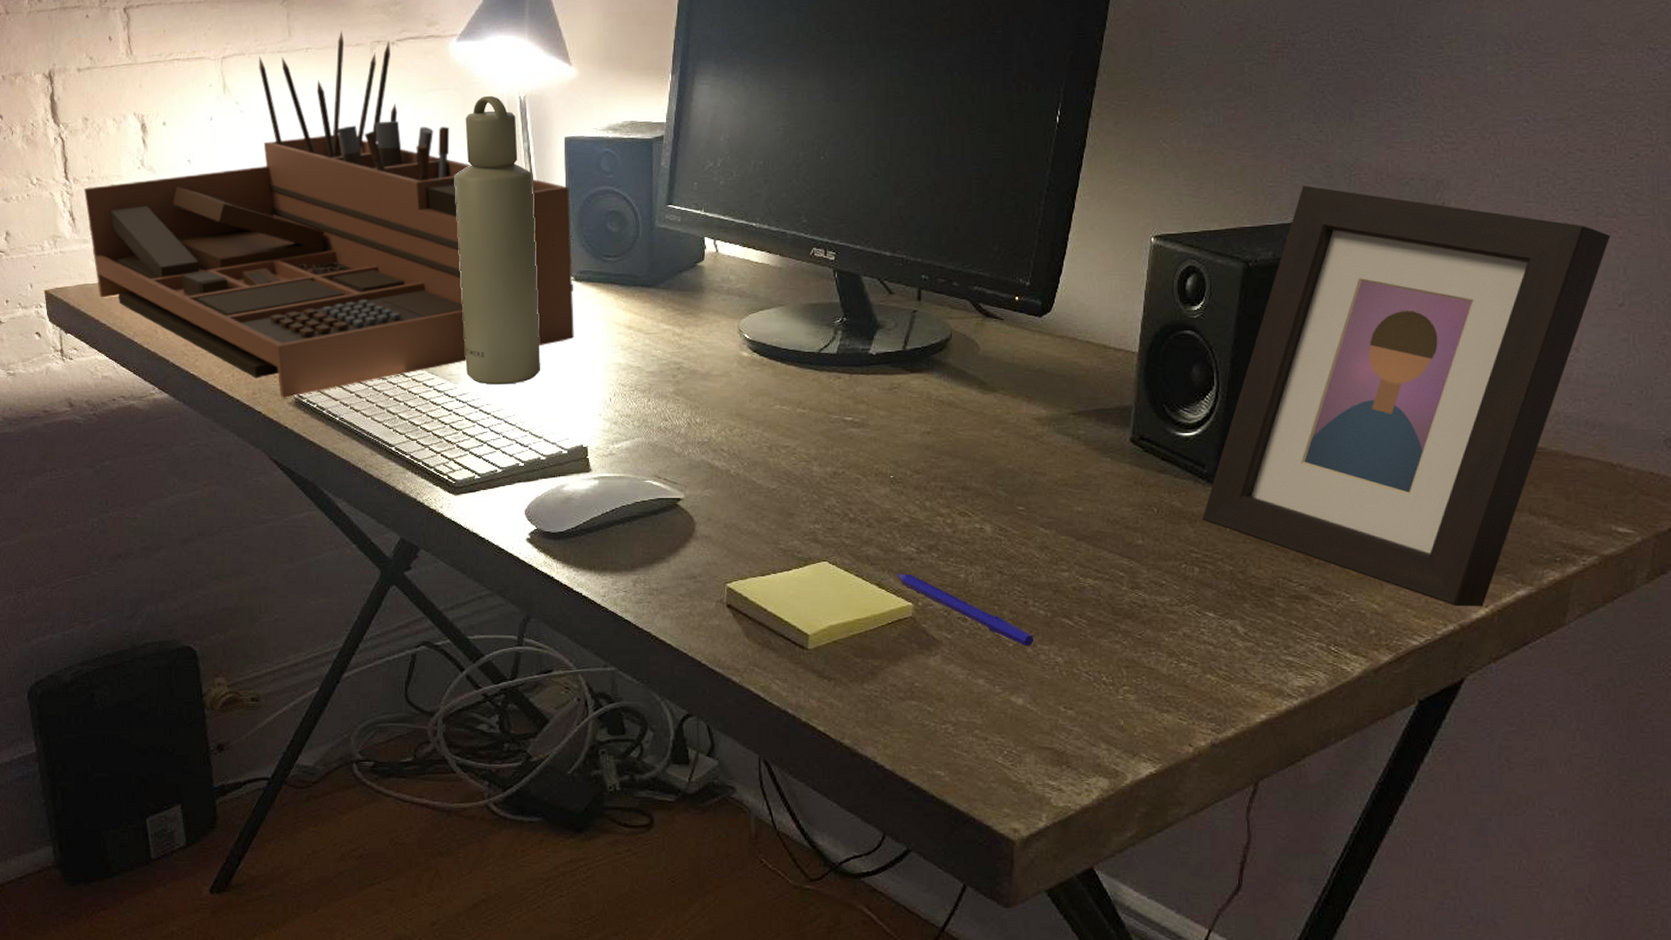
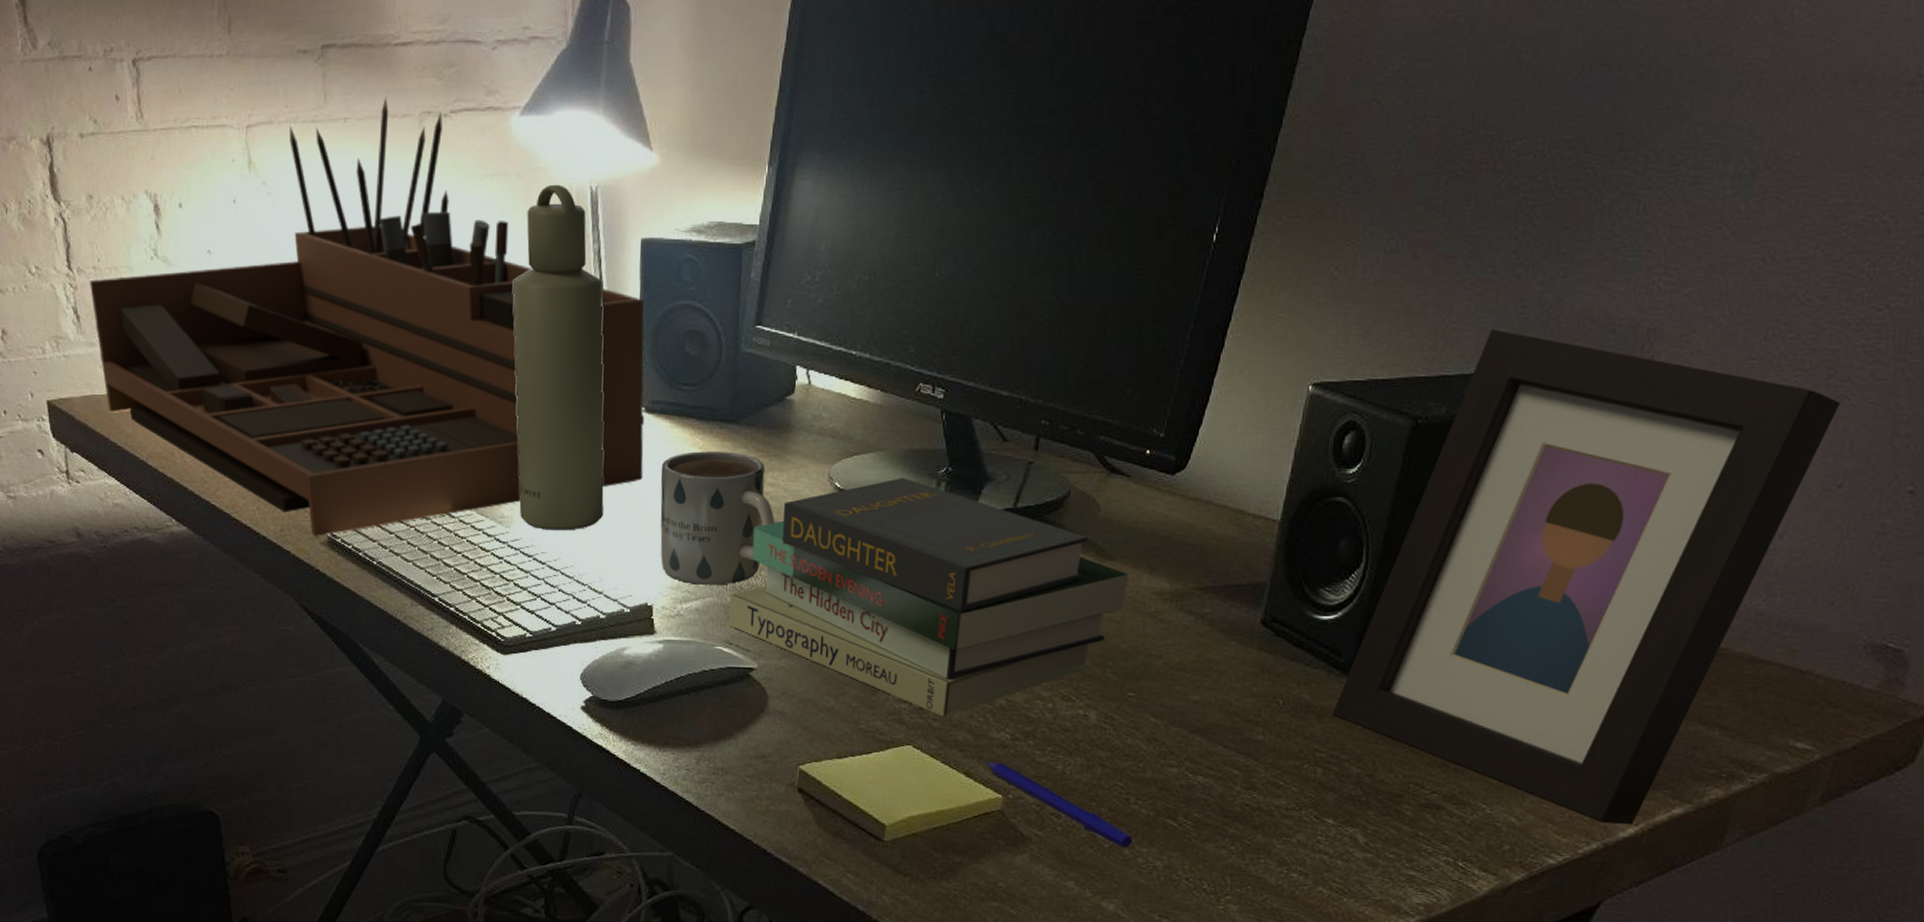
mug: none [591,312,693,427] -> present [660,451,775,585]
books: none [656,328,1010,535] -> present [728,478,1129,717]

